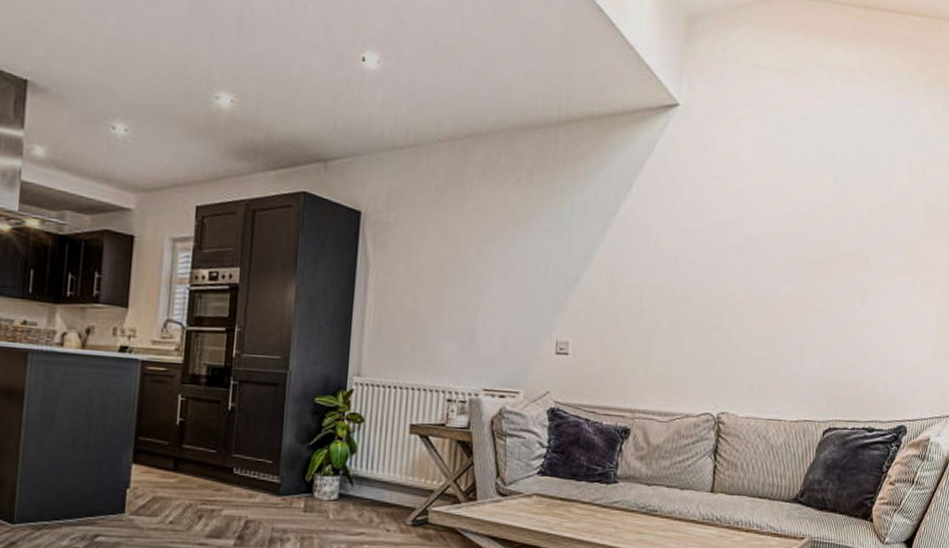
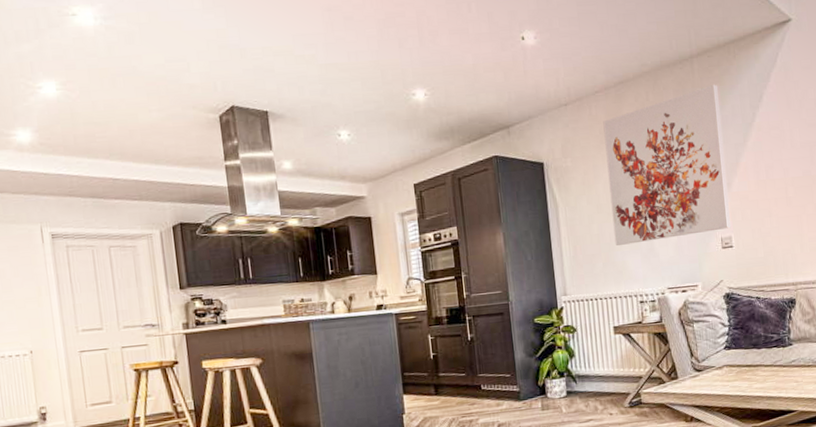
wall art: none [430,159,582,332] -> present [603,84,732,246]

